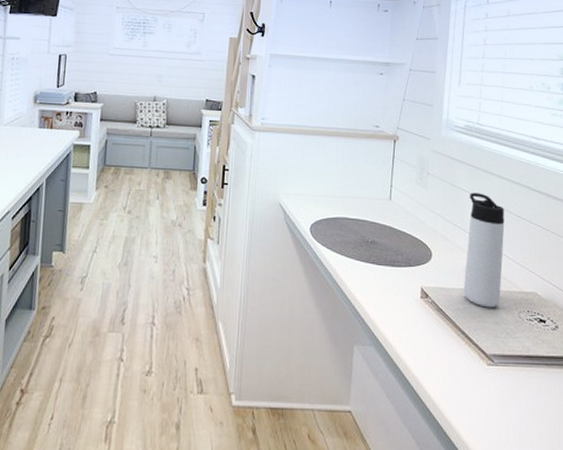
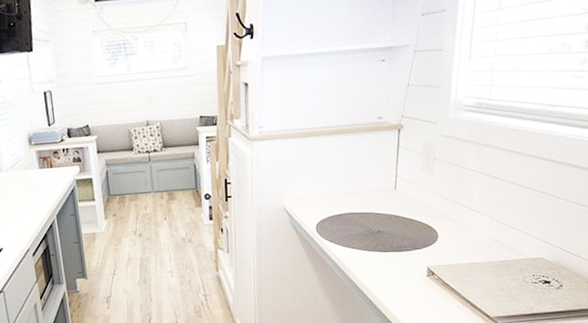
thermos bottle: present [463,192,505,308] -> none [469,170,514,277]

